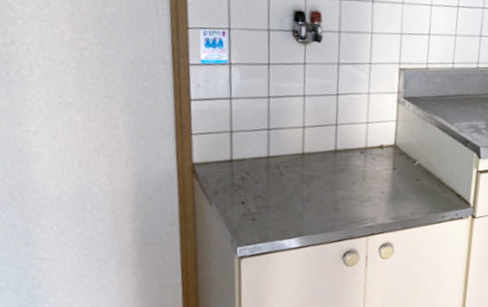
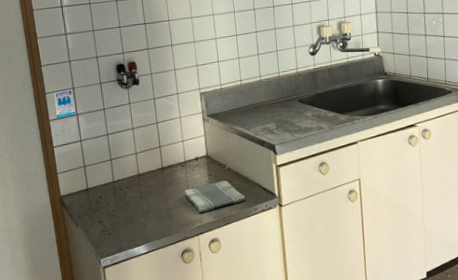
dish towel: none [358,177,434,211] -> present [184,180,246,212]

